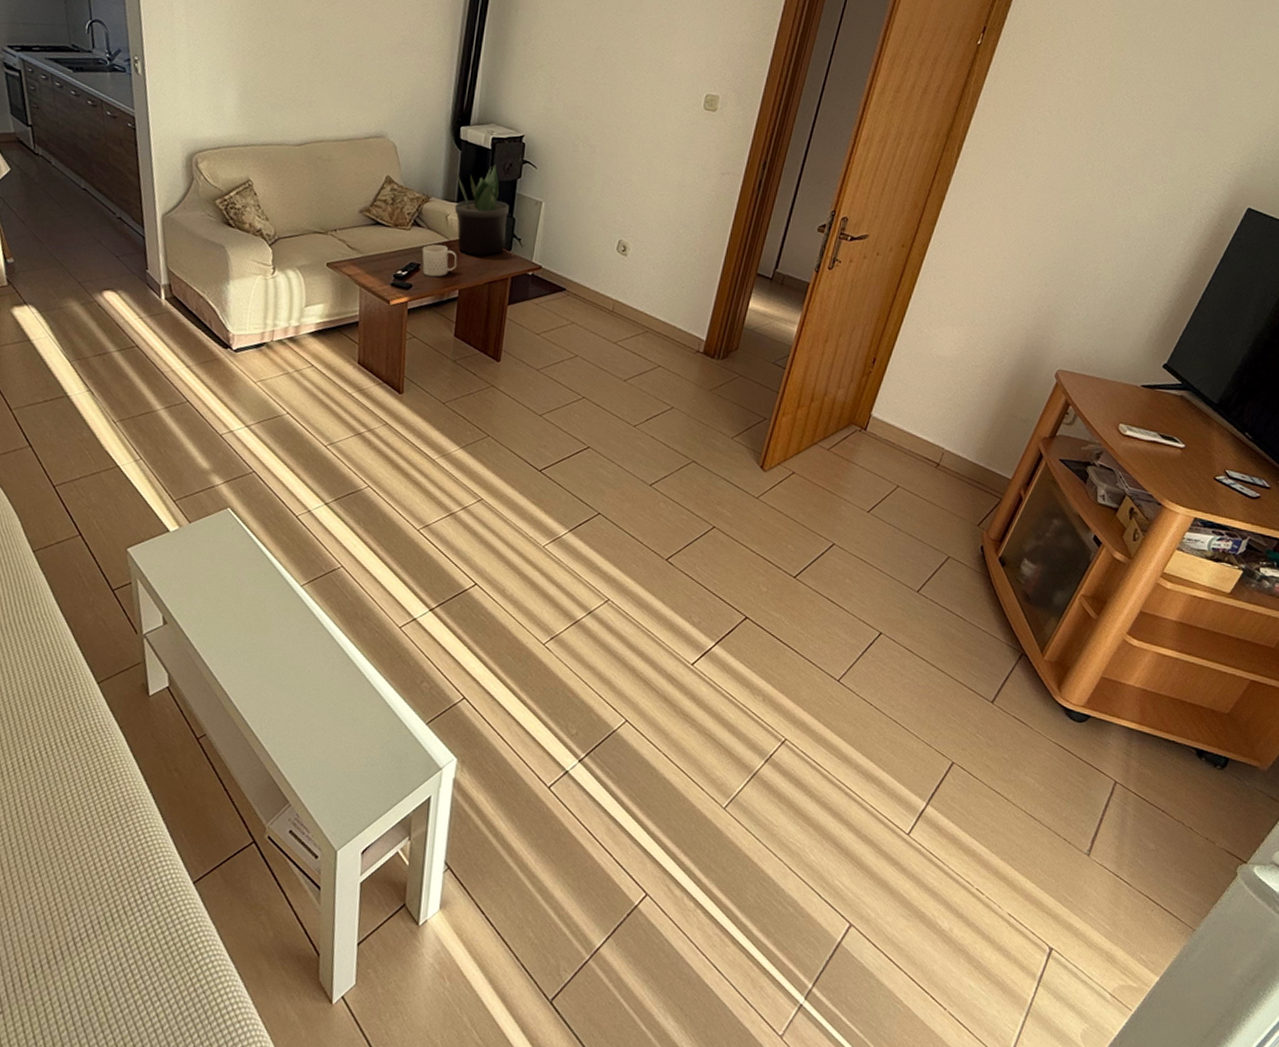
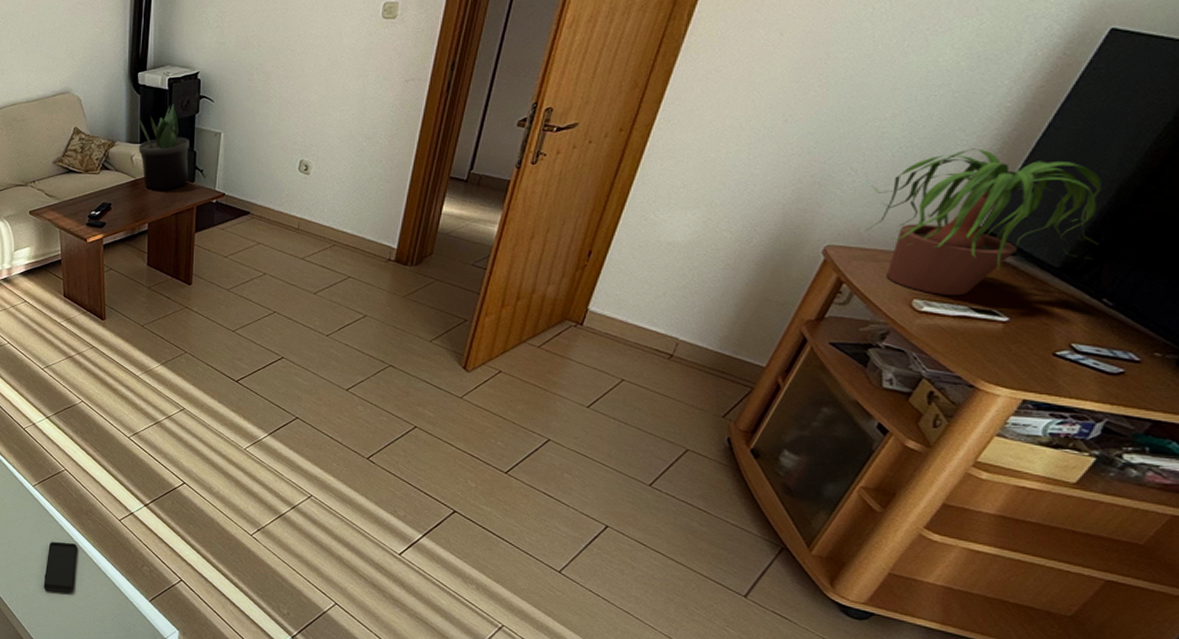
mobile phone: none [302,654,348,716] -> present [43,542,77,593]
mug: present [422,244,458,277] -> none [112,184,145,214]
potted plant: none [1086,295,1245,424] -> present [866,148,1103,296]

